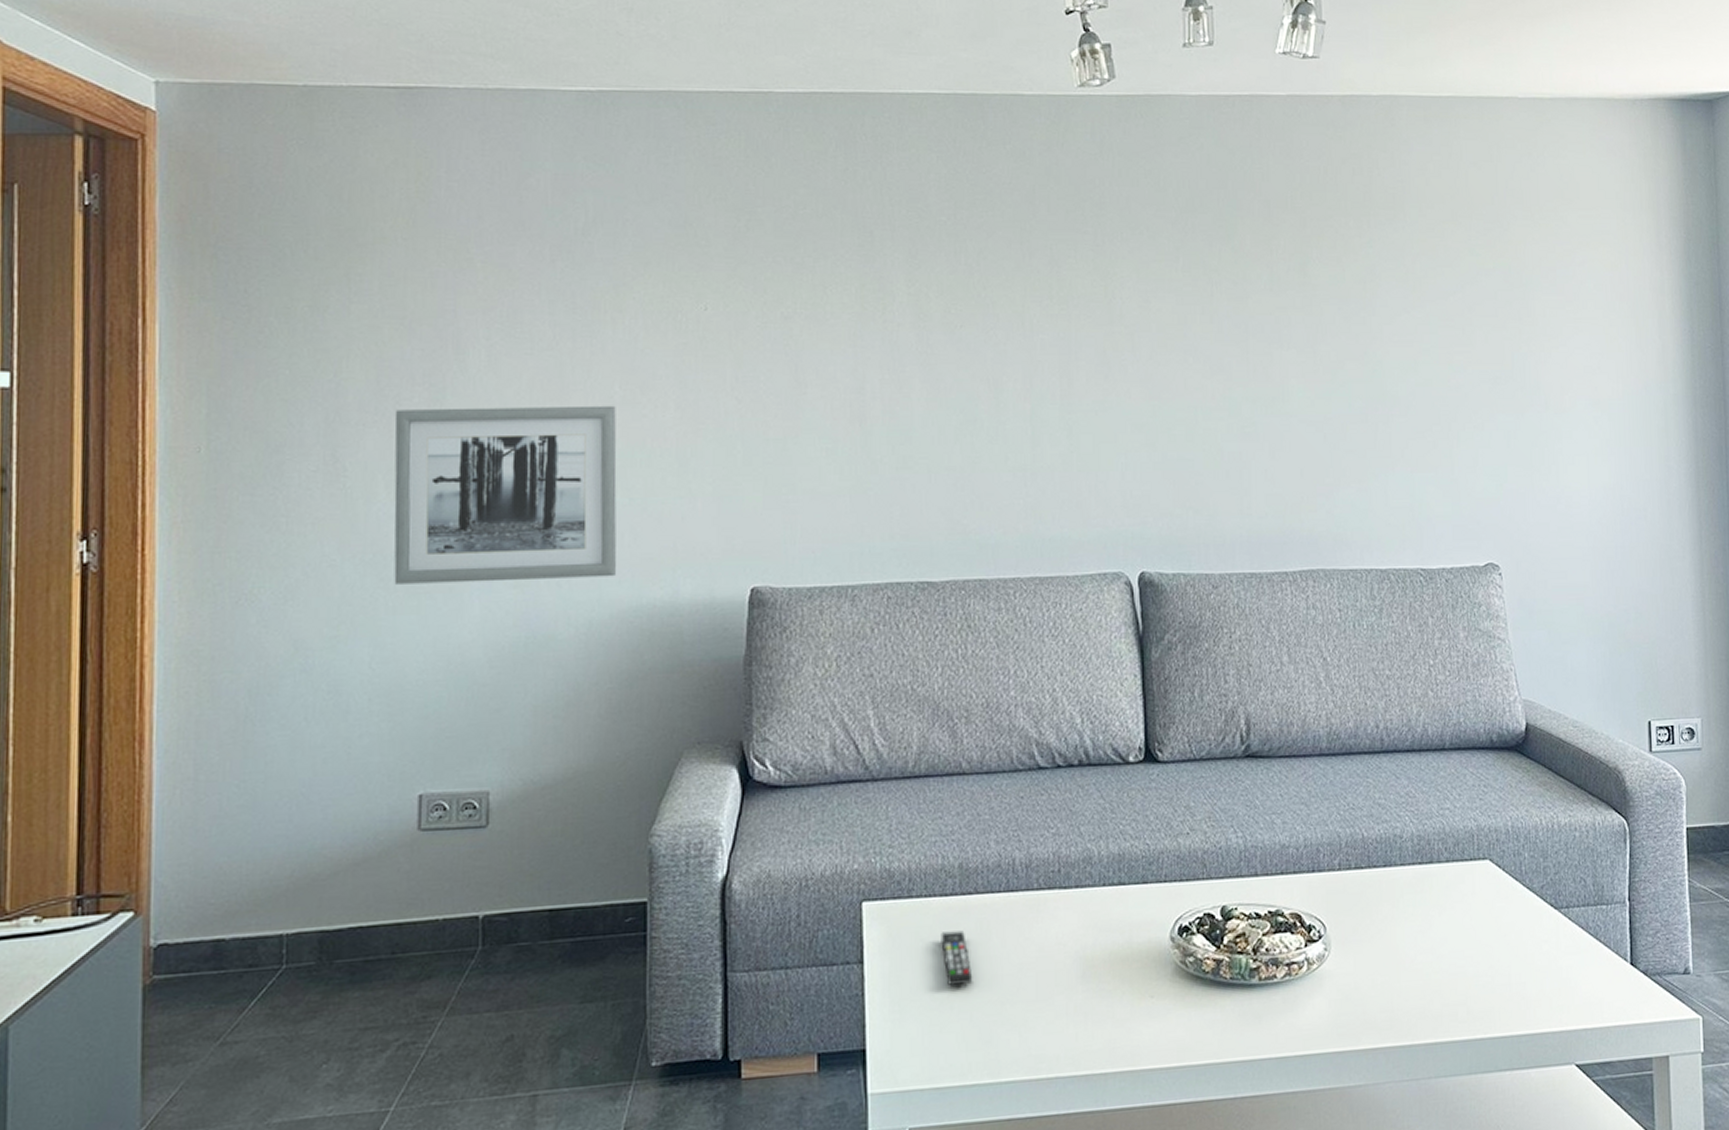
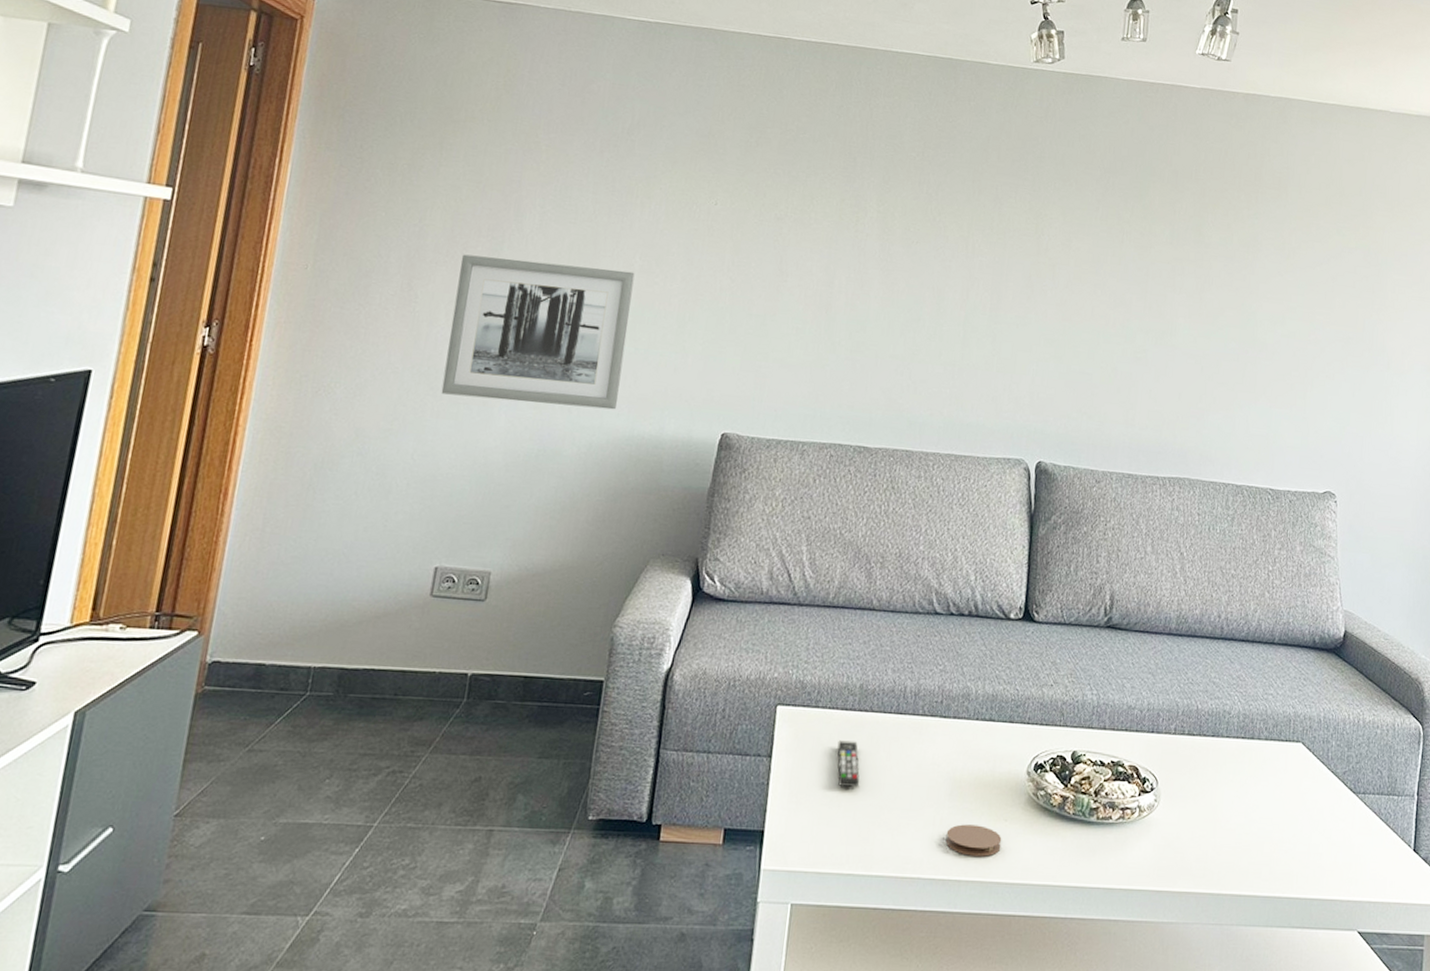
coaster: none [1083,1006,1150,1044] -> present [945,824,1002,857]

